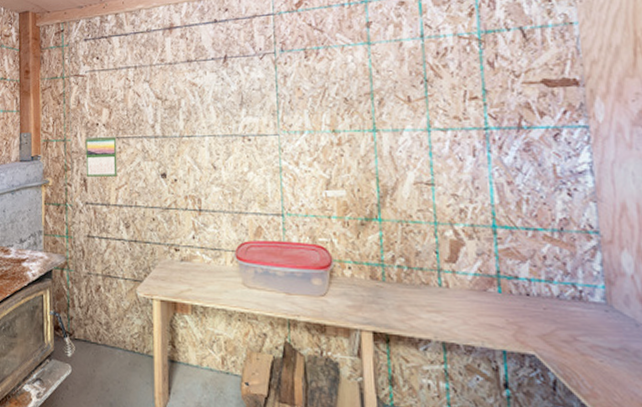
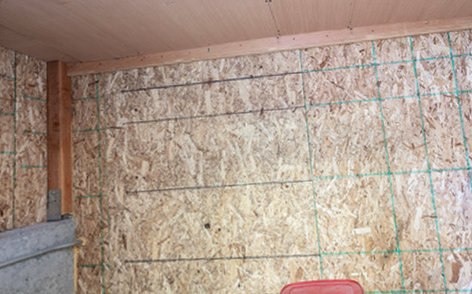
calendar: present [85,135,118,177] -> none [123,188,160,233]

